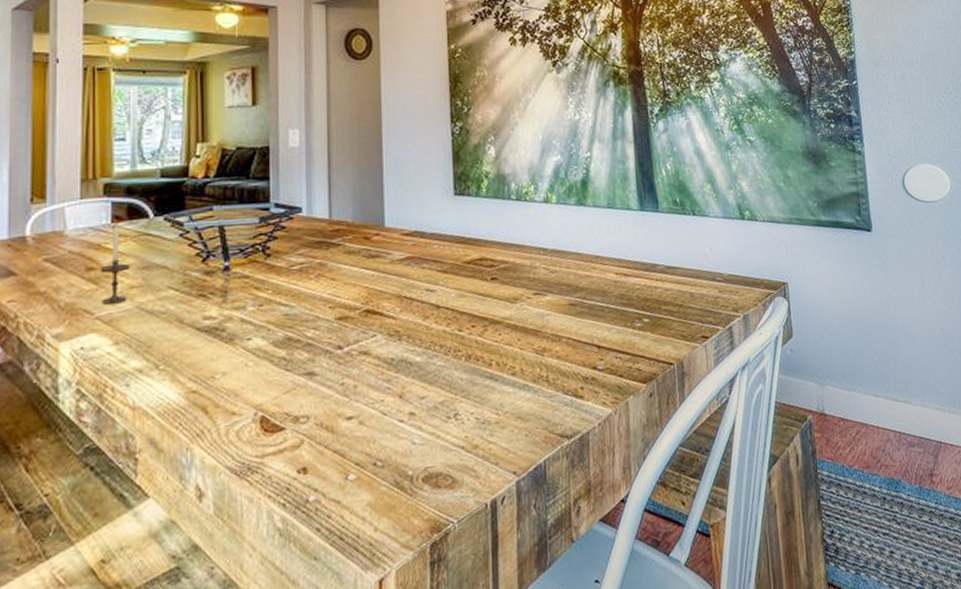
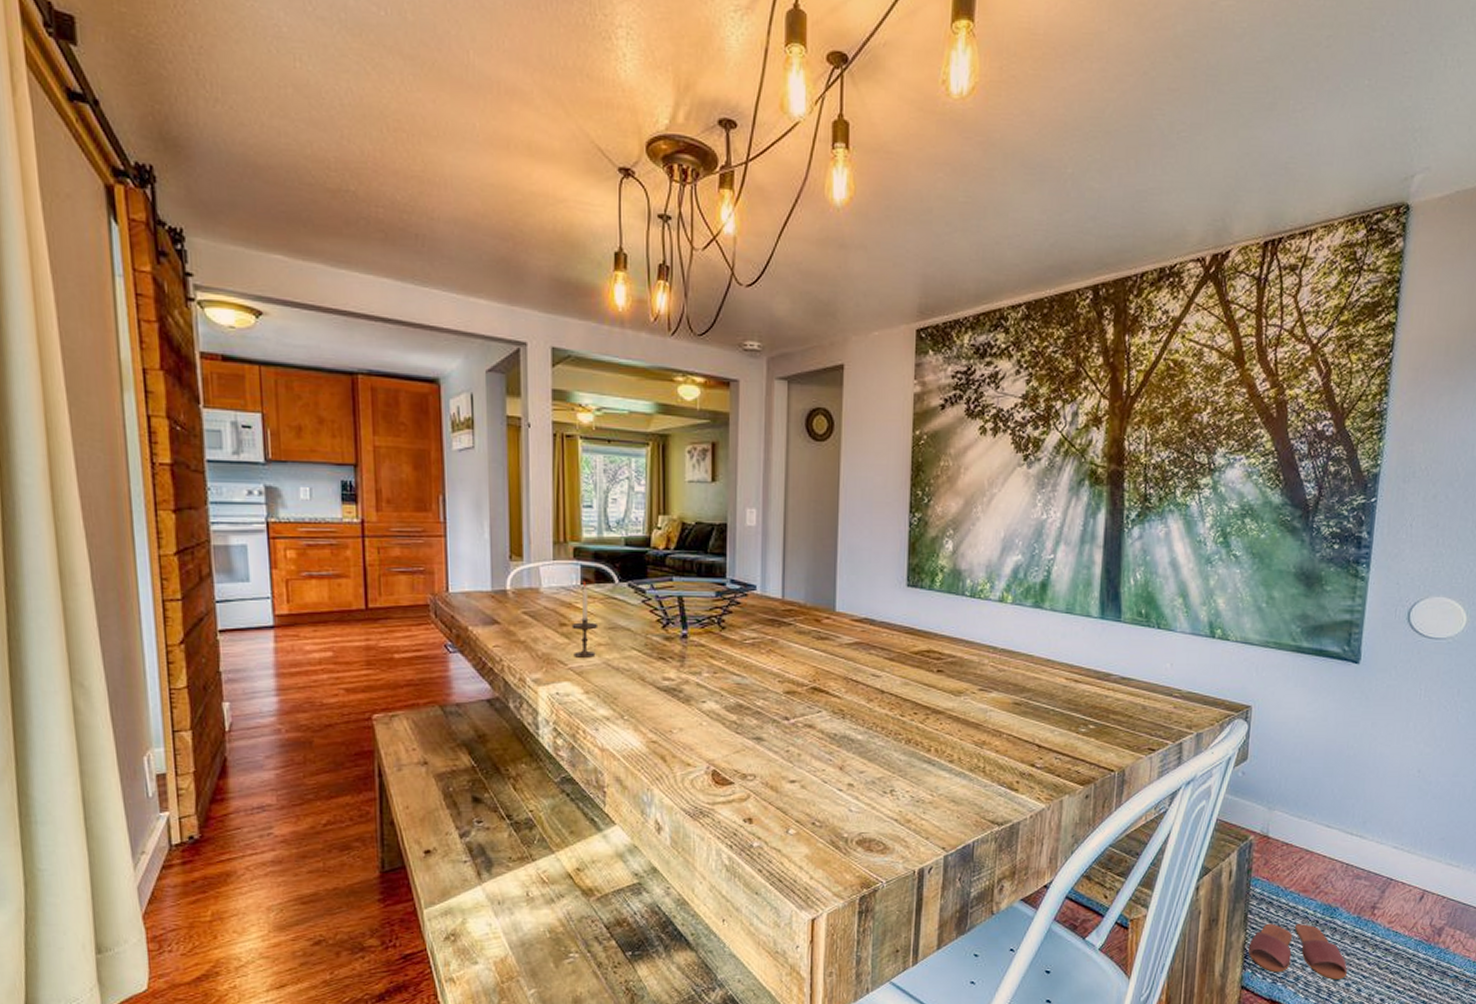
slippers: none [827,502,922,563] -> present [1248,923,1347,980]

